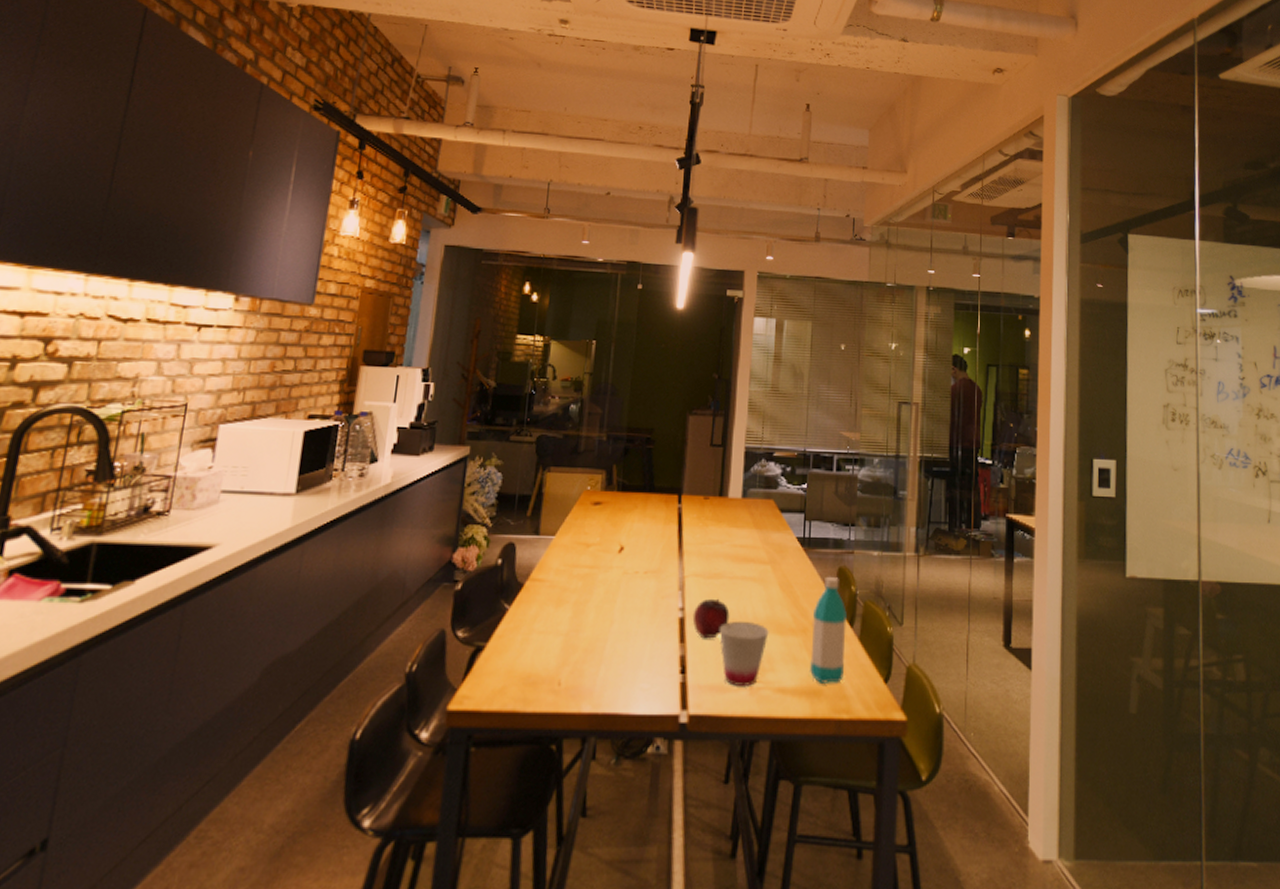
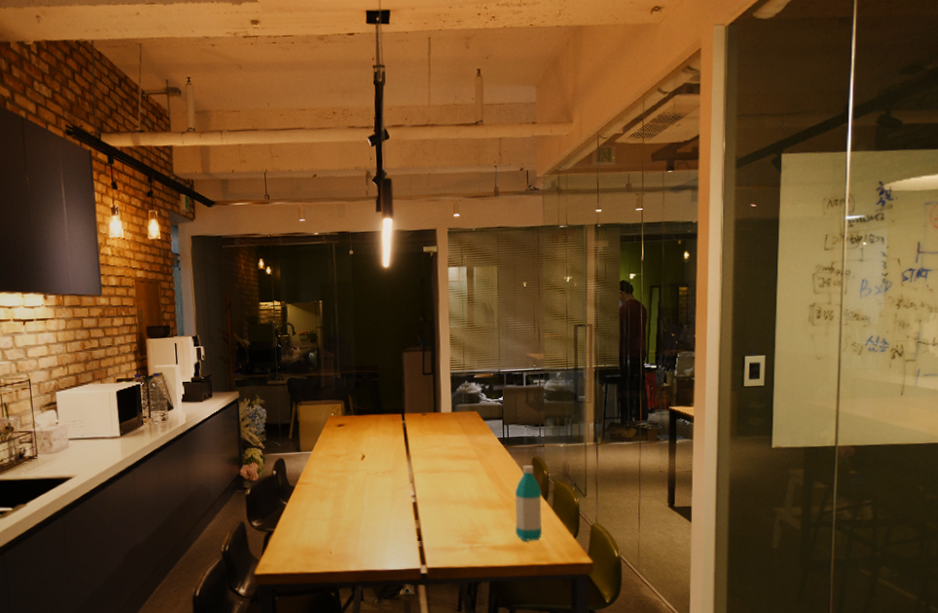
fruit: present [692,598,730,639] -> none [422,487,451,516]
cup: present [719,621,769,686] -> none [443,501,482,547]

